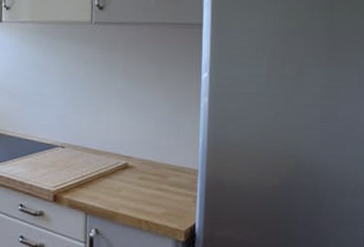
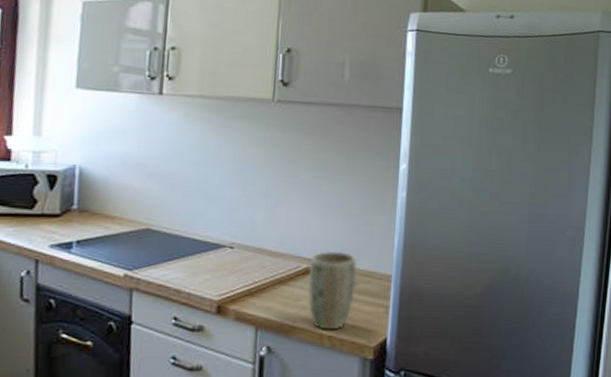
plant pot: none [126,149,168,216] -> present [307,250,357,330]

